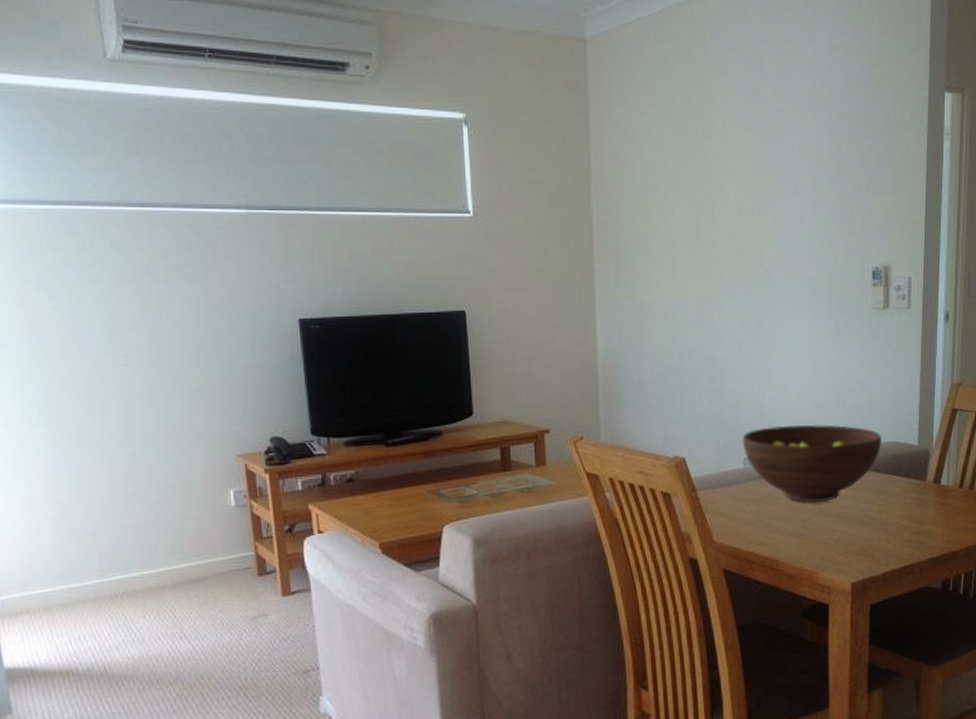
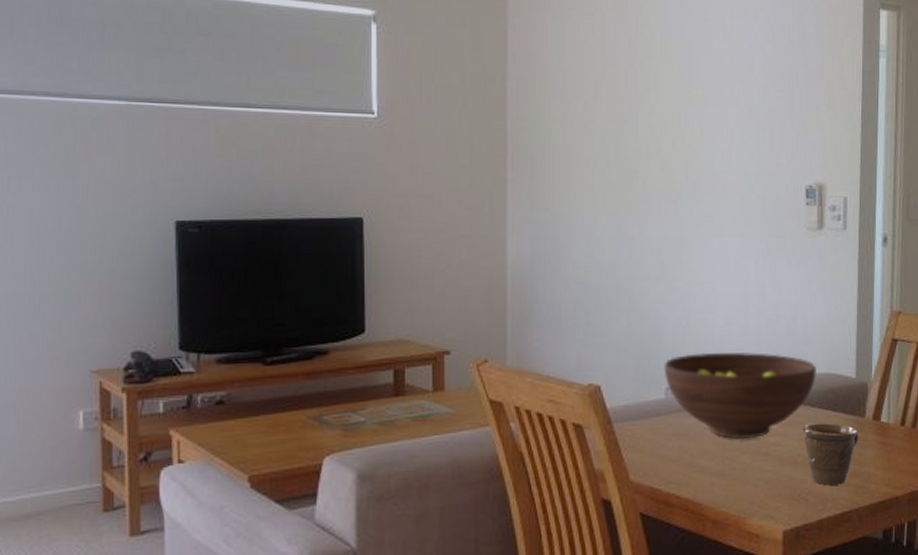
mug: none [869,487,921,543] -> present [803,423,859,486]

